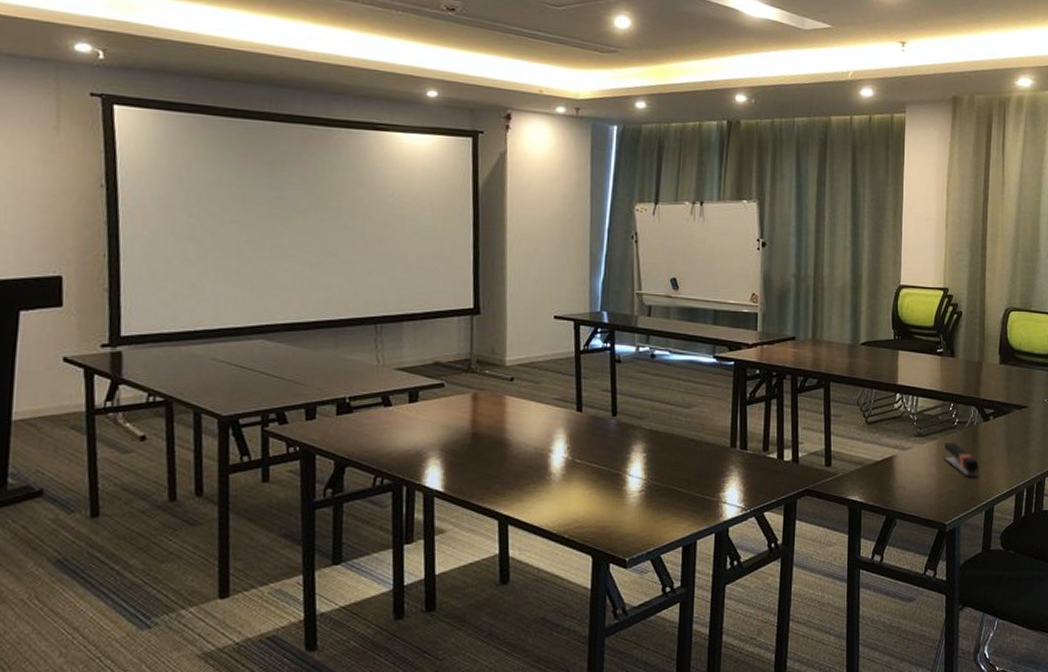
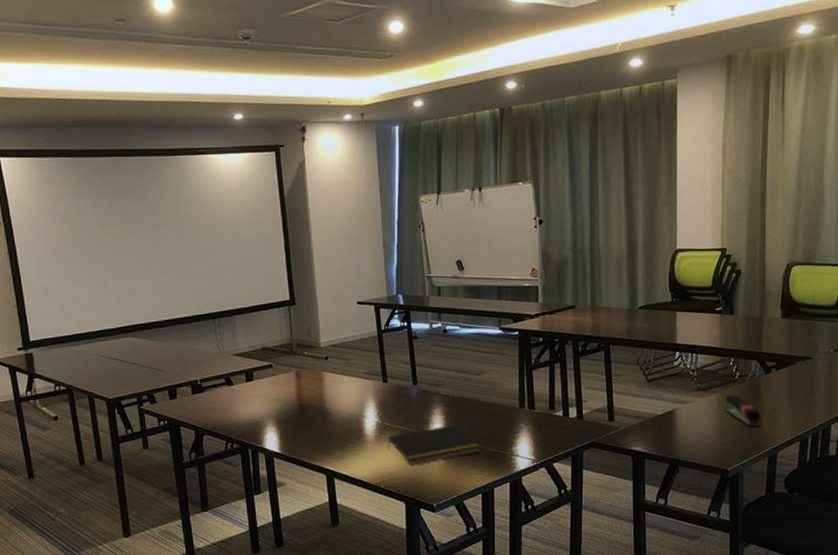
notepad: none [576,464,685,510] -> present [388,425,481,465]

